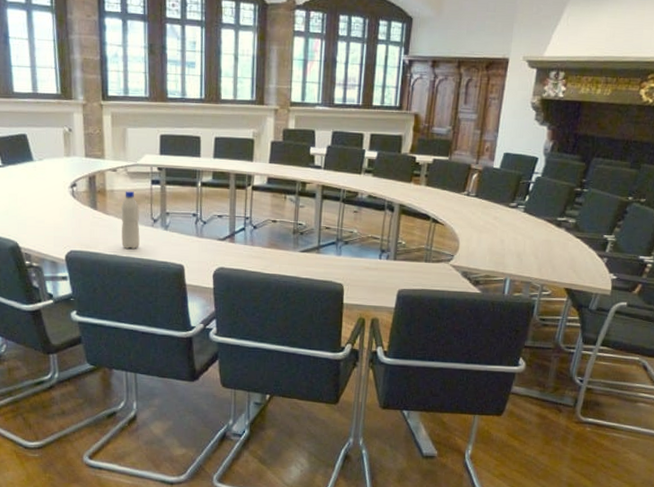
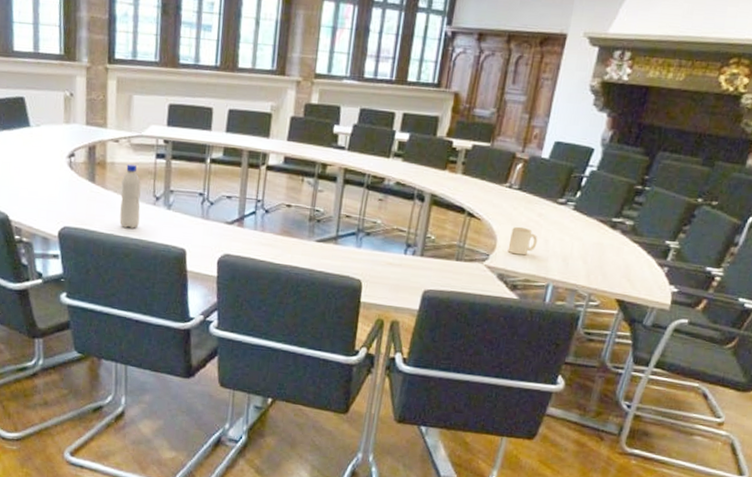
cup: none [469,229,495,254] -> present [507,226,538,256]

